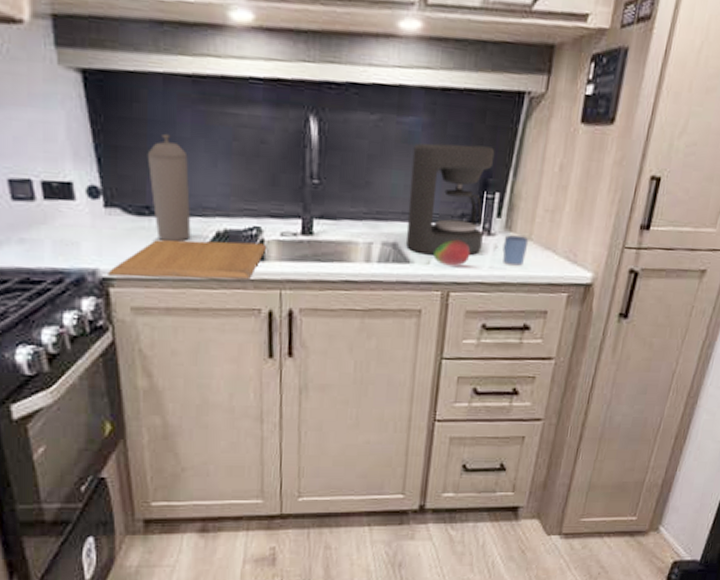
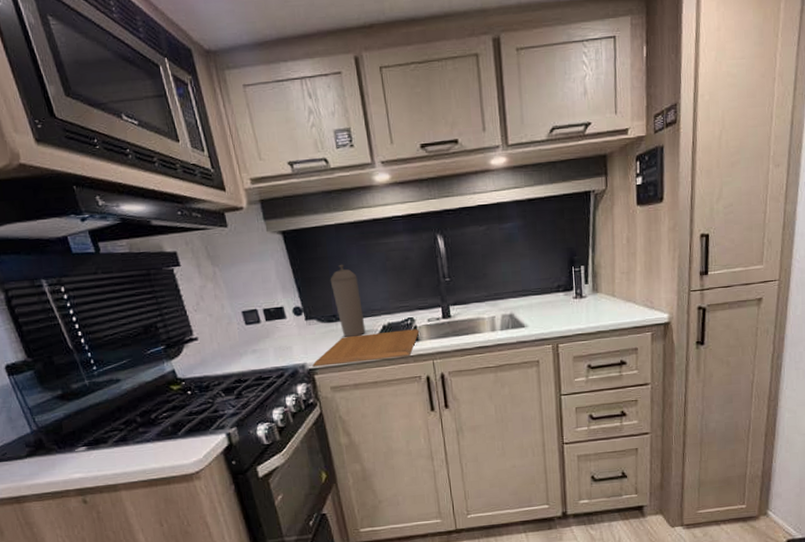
coffee maker: present [405,143,495,255] -> none [514,234,577,320]
fruit: present [433,239,472,267] -> none [541,304,571,325]
mug: present [502,235,529,267] -> none [593,294,613,319]

